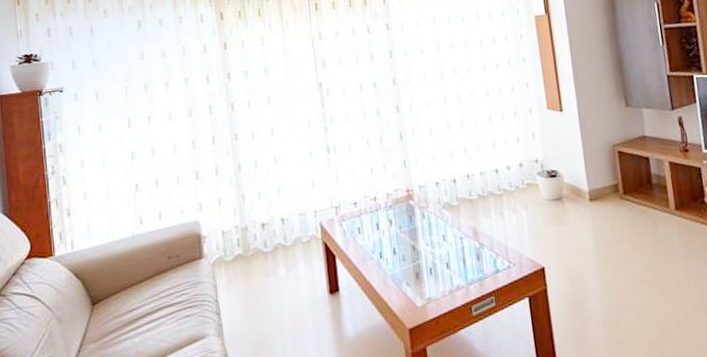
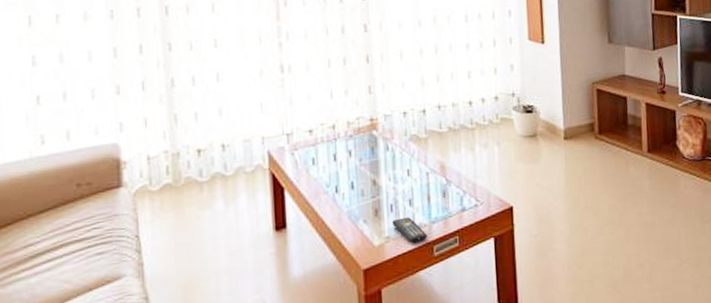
remote control: none [431,279,466,303] -> present [391,217,428,243]

